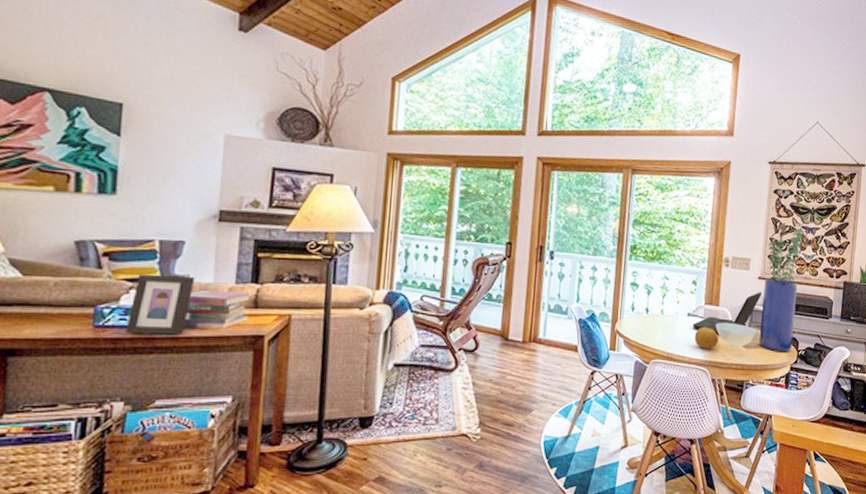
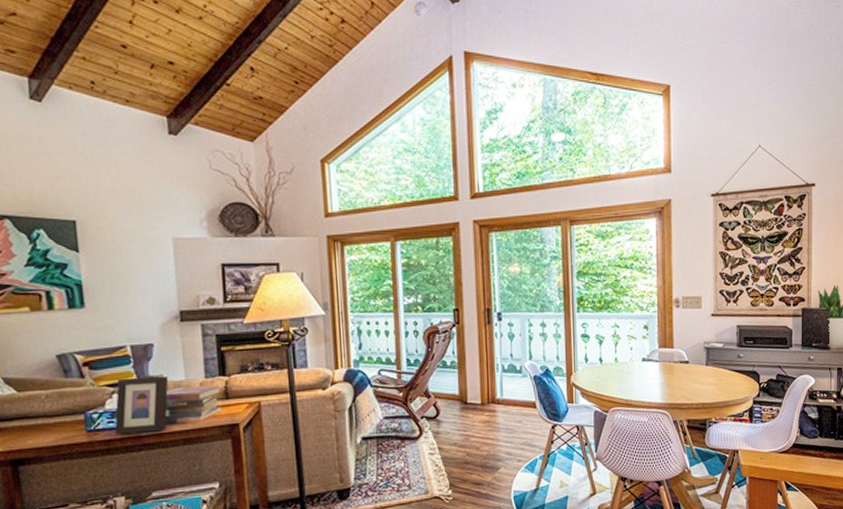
laptop: present [692,292,762,335] -> none [648,329,717,377]
fruit: present [694,326,719,350] -> none [651,370,676,393]
bowl: present [716,322,757,348] -> none [672,363,715,388]
vase: present [758,223,805,353] -> none [717,253,757,388]

